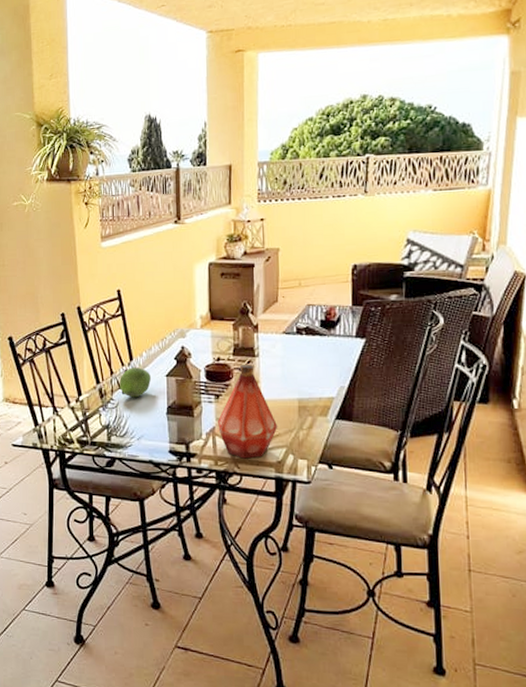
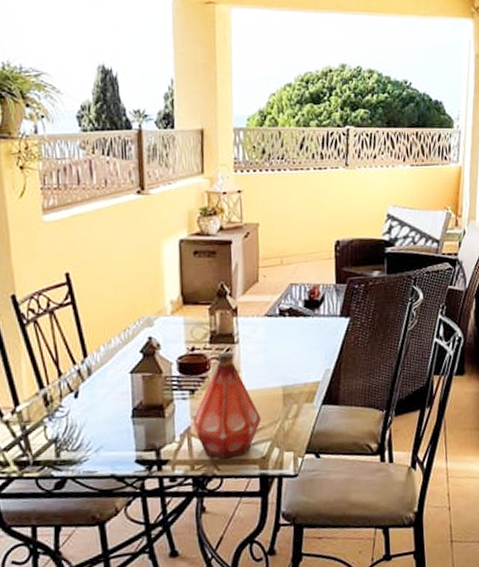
fruit: present [120,367,151,398] -> none [70,365,111,402]

